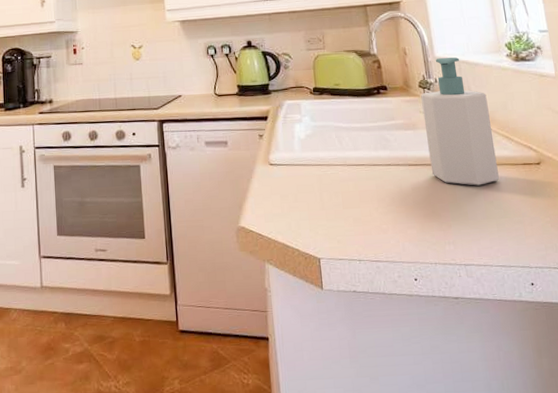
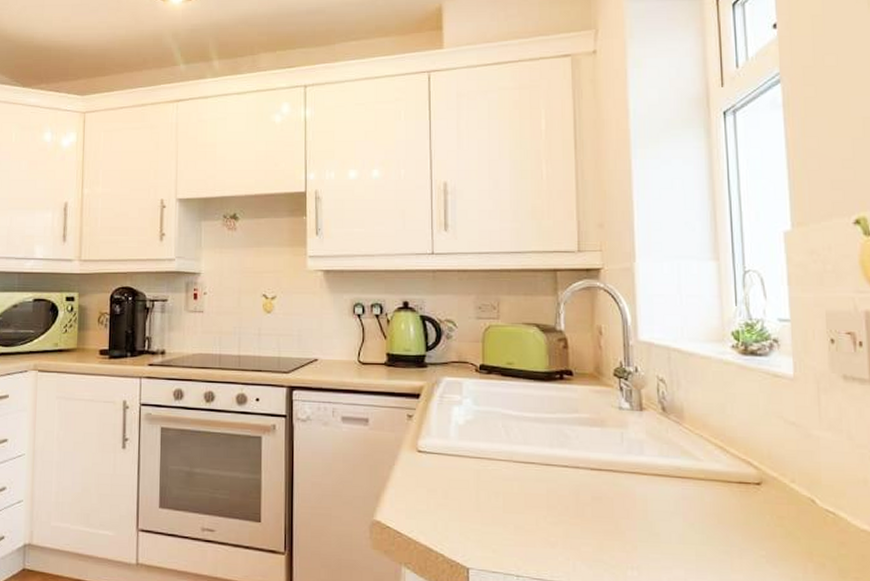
soap bottle: present [421,57,499,186] -> none [615,342,705,503]

